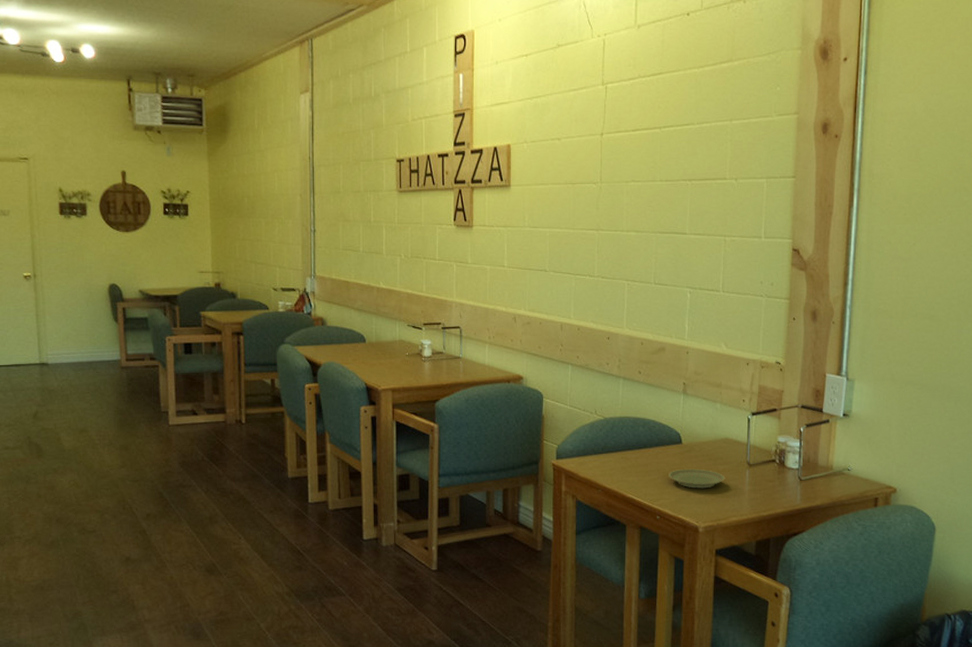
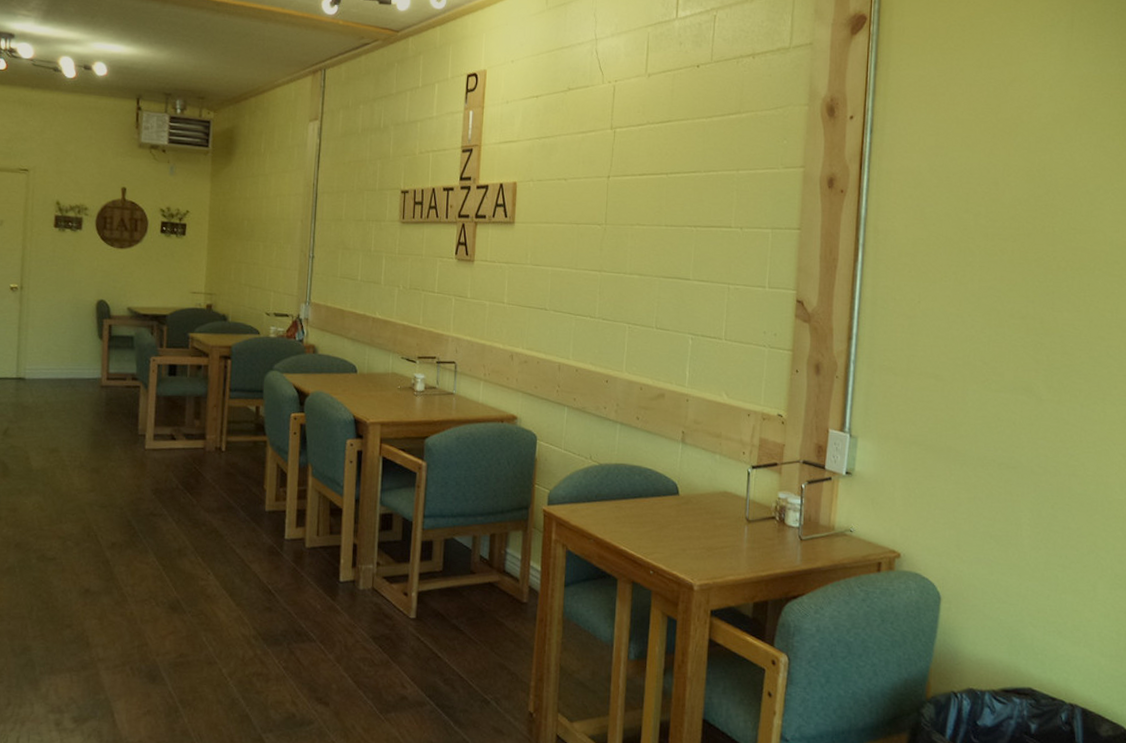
plate: present [669,468,725,489] -> none [664,521,723,544]

